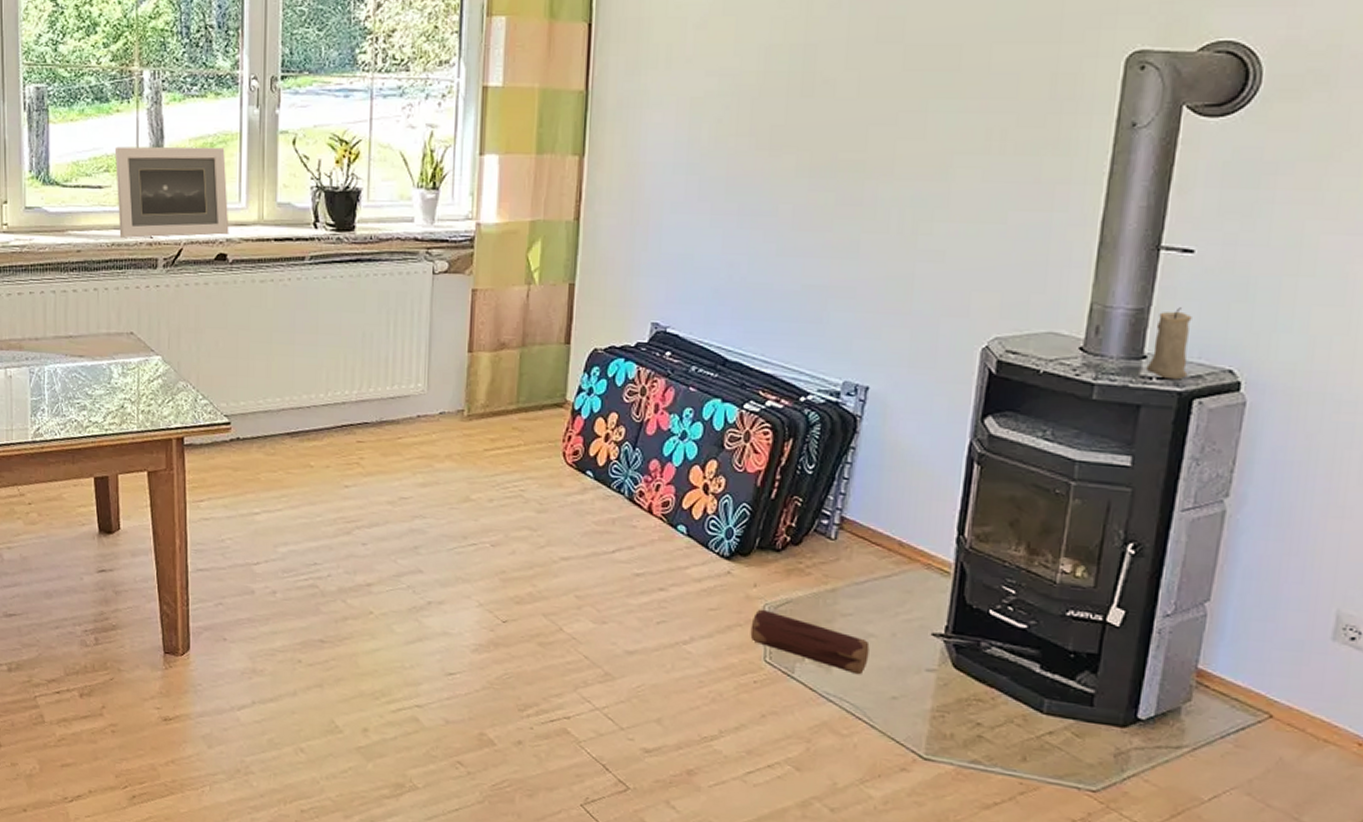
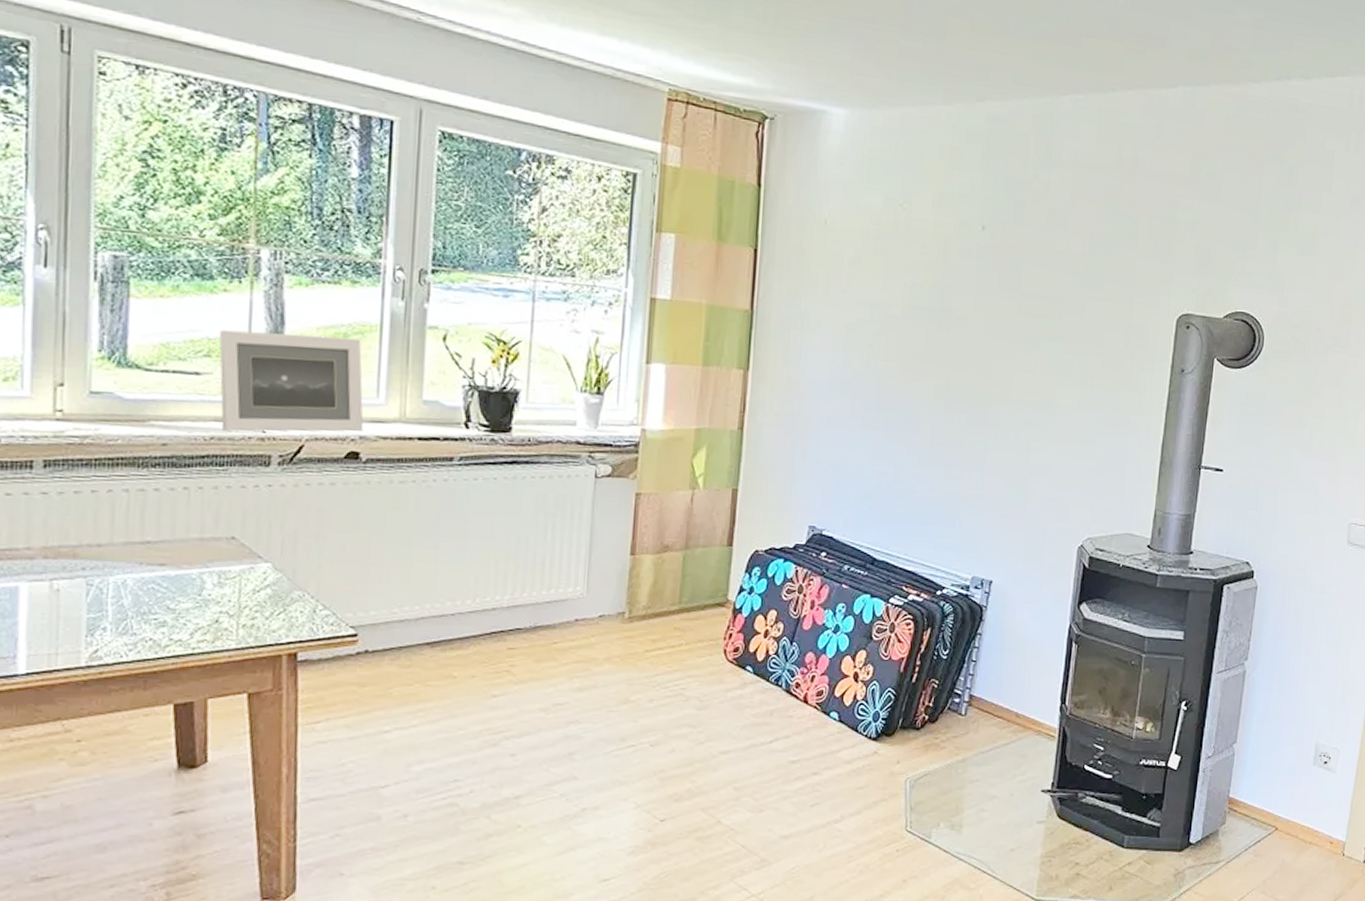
decorative log: present [750,609,870,675] -> none [893,783,993,833]
candle: present [1146,307,1192,380] -> none [1192,514,1222,570]

